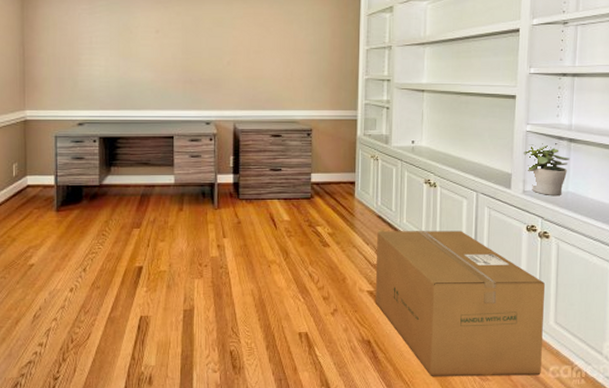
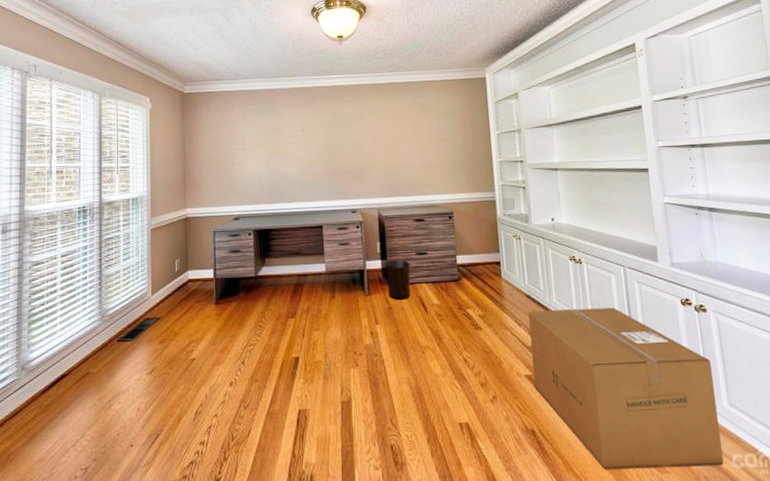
waste bin: none [236,175,264,215] -> present [384,260,411,300]
potted plant: present [523,143,570,196] -> none [665,214,714,268]

